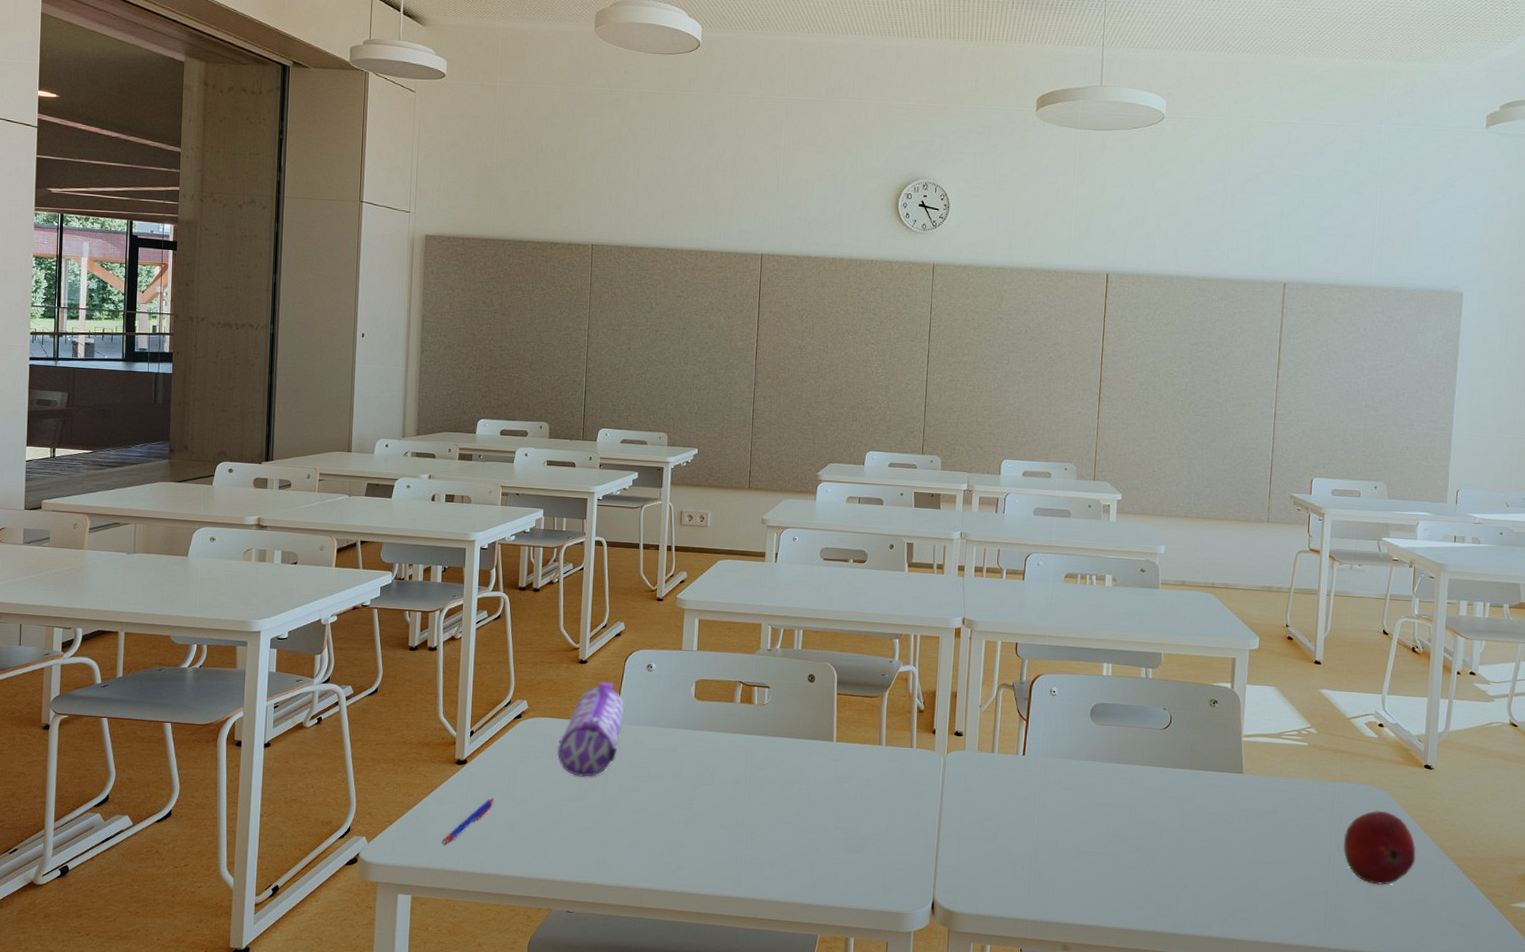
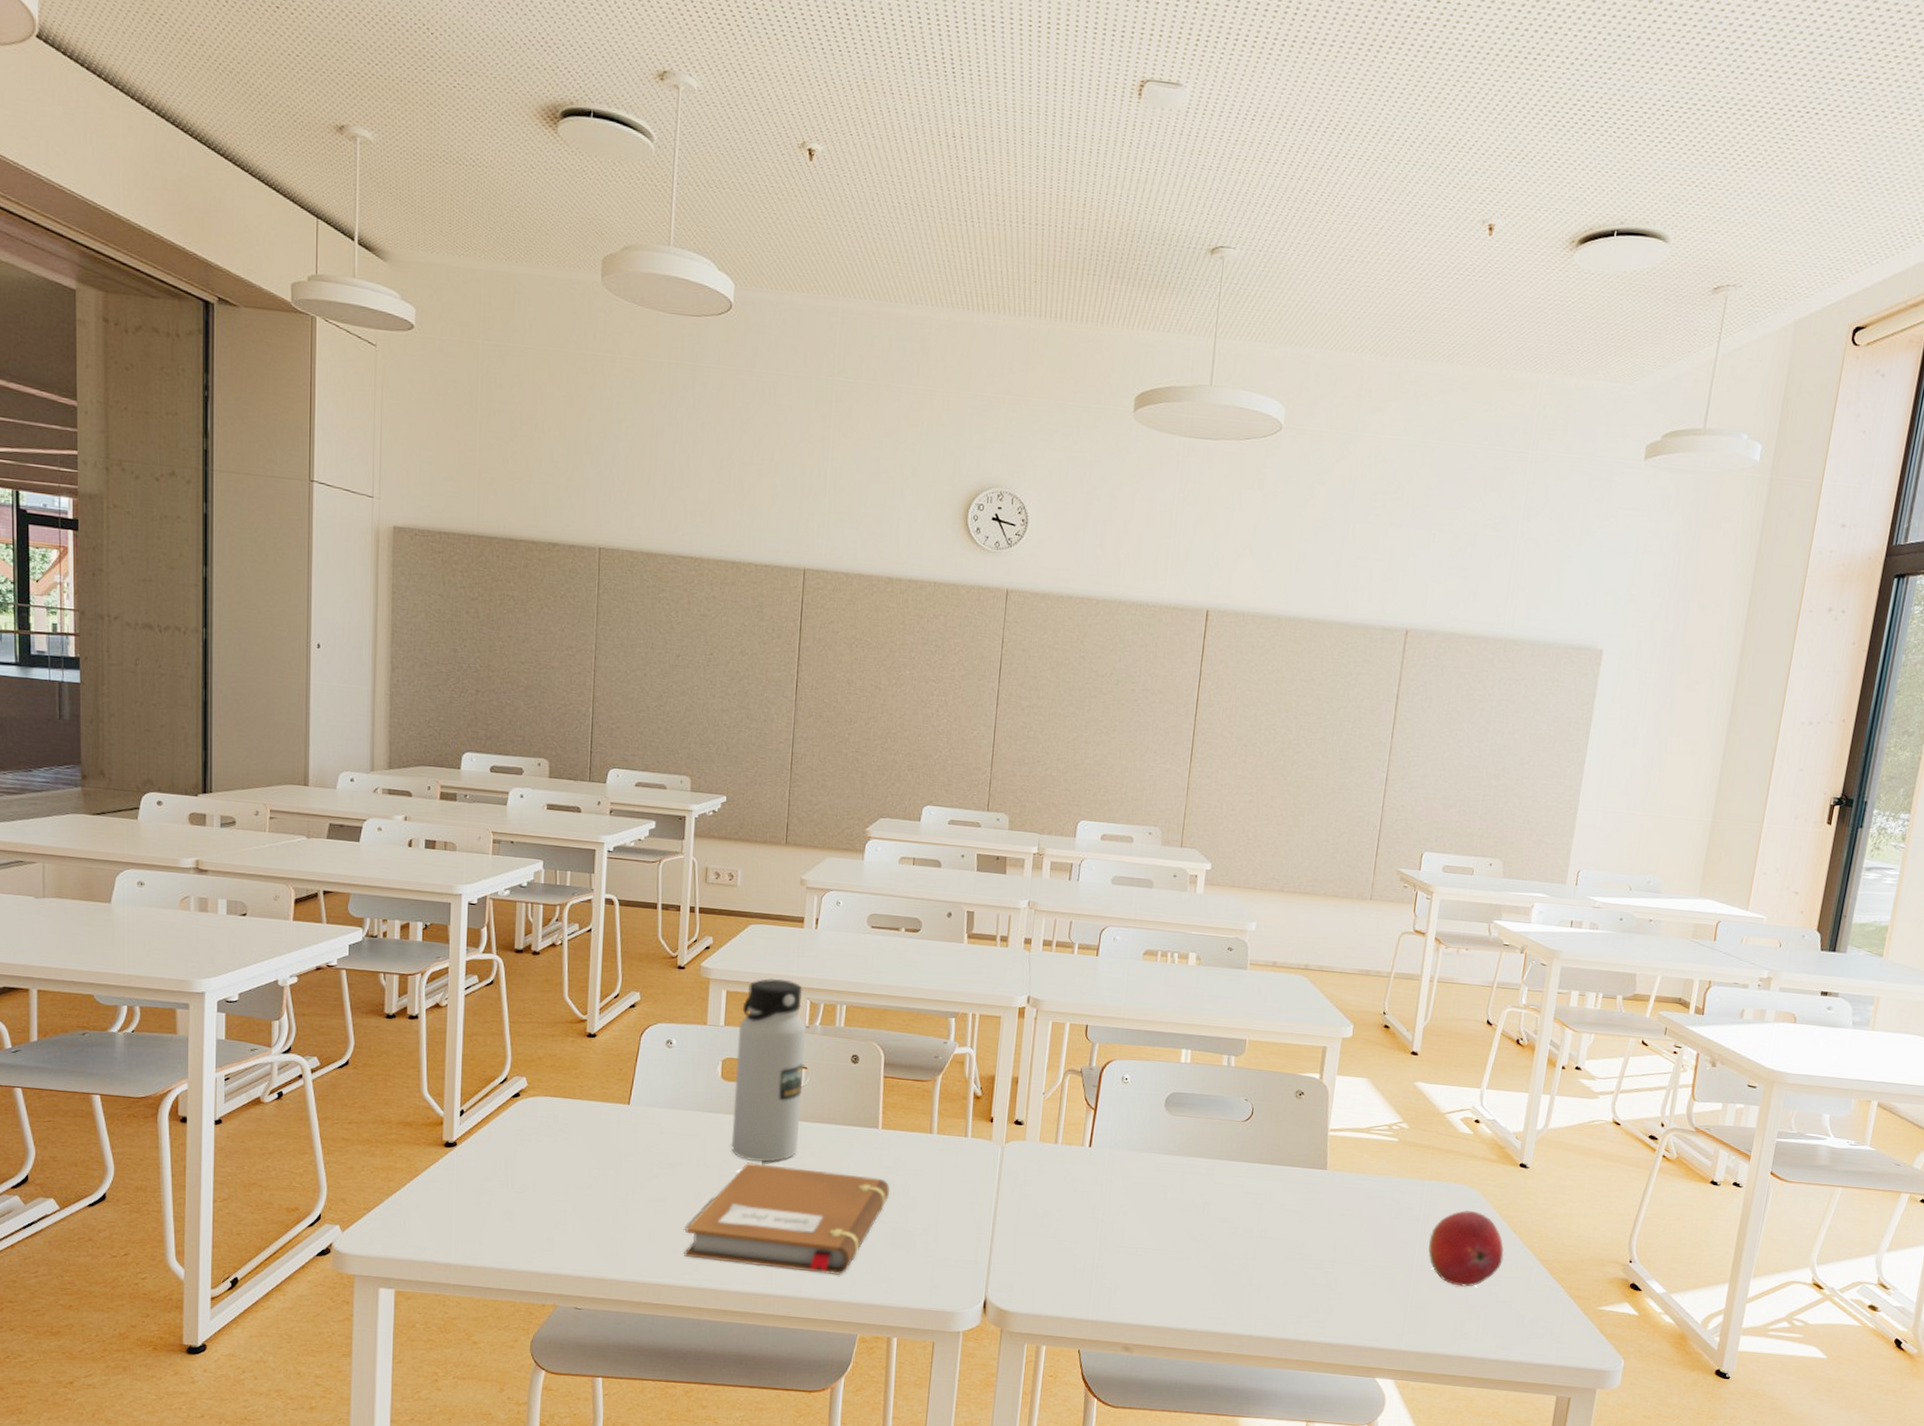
pen: present [442,798,494,844] -> none [430,1185,490,1234]
pencil case: present [557,681,624,777] -> none [562,1058,640,1163]
notebook: none [662,774,844,879] -> present [683,1162,890,1276]
water bottle: none [703,607,769,774] -> present [731,978,807,1163]

